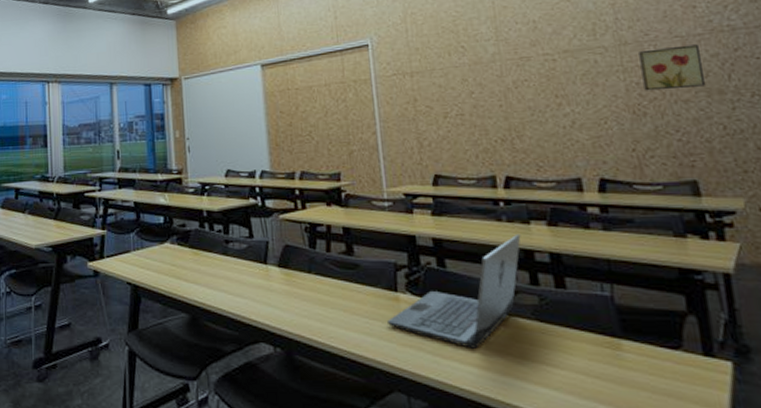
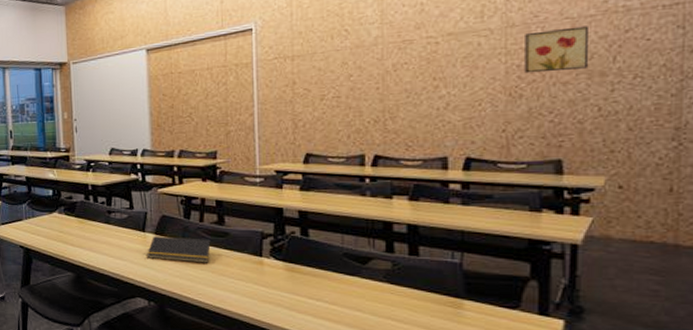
notepad: none [270,269,341,300] -> present [147,236,211,263]
laptop: present [386,233,521,349] -> none [250,207,382,305]

